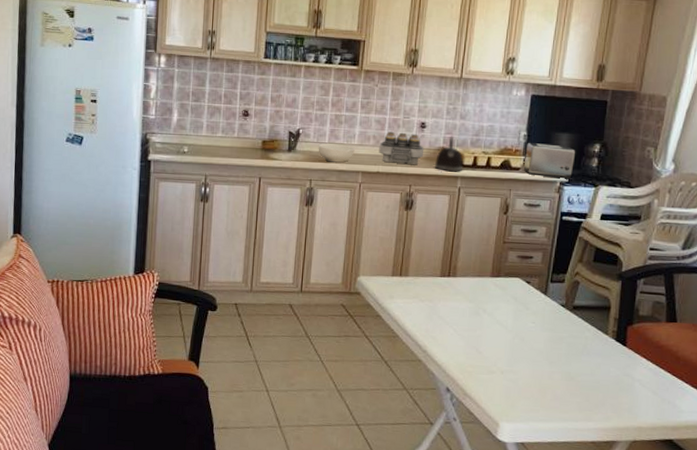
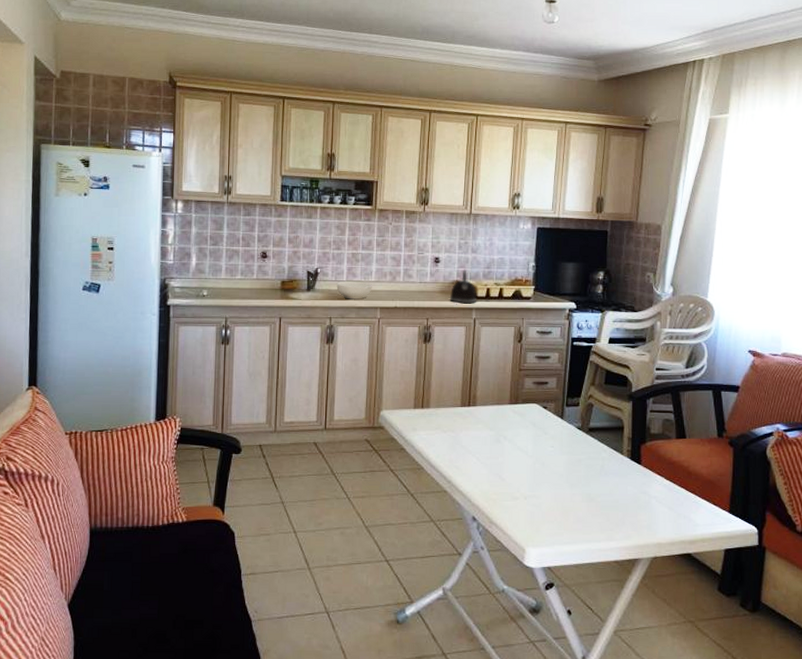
spice rack: present [379,132,424,165] -> none [396,268,439,299]
toaster: present [524,143,576,179] -> none [535,273,582,306]

